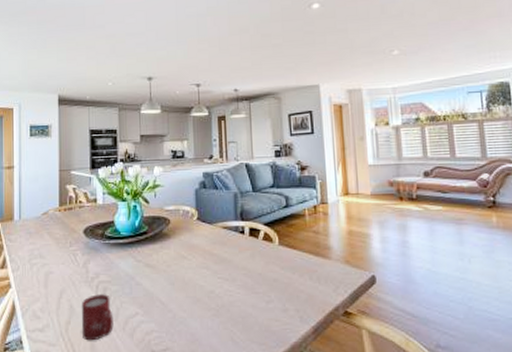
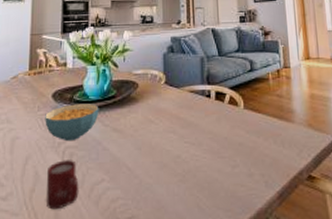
cereal bowl: none [77,239,131,276] -> present [45,104,99,142]

